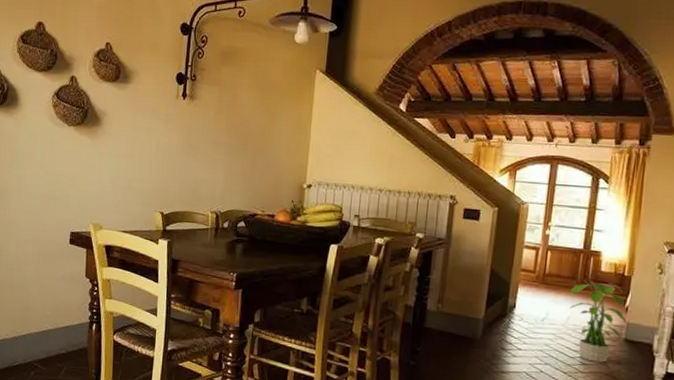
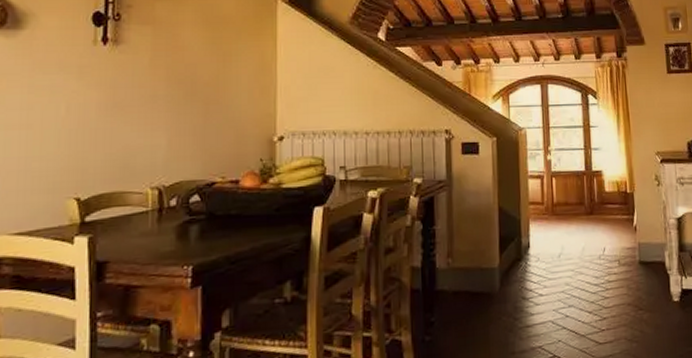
potted plant: present [569,280,627,363] -> none [581,203,638,294]

